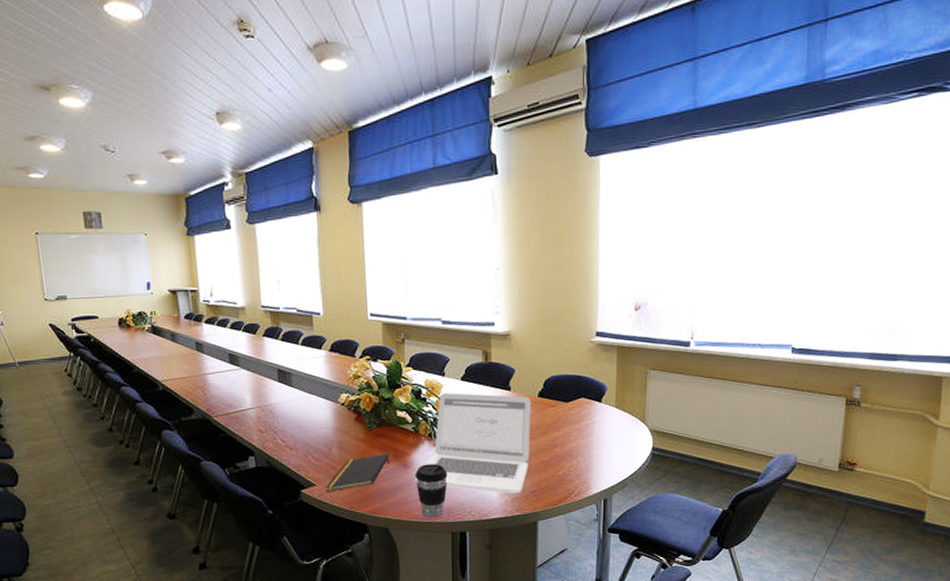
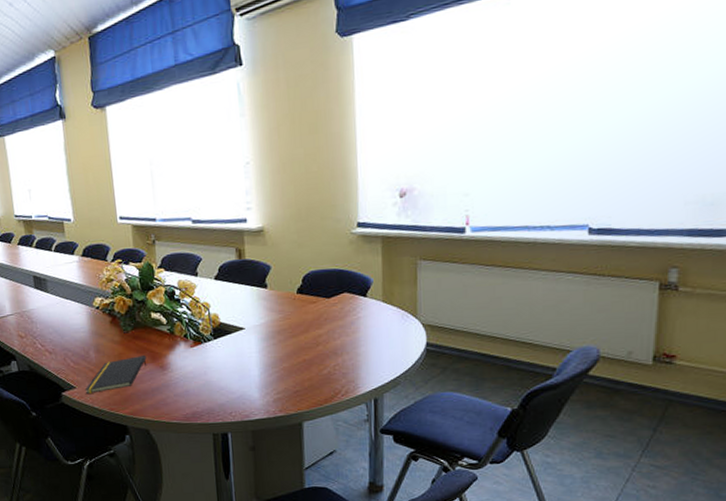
laptop: present [415,393,531,494] -> none [173,292,291,395]
coffee cup: present [415,464,448,518] -> none [173,364,206,419]

